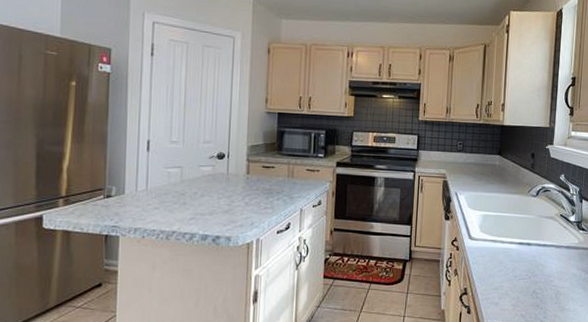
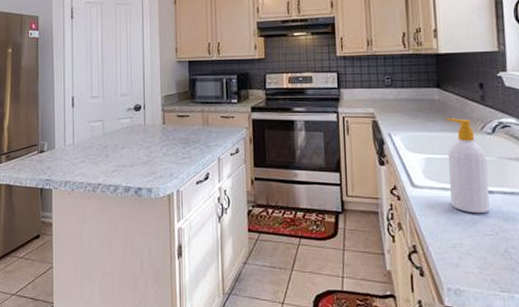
soap bottle: none [497,181,530,262] -> present [445,118,490,214]

